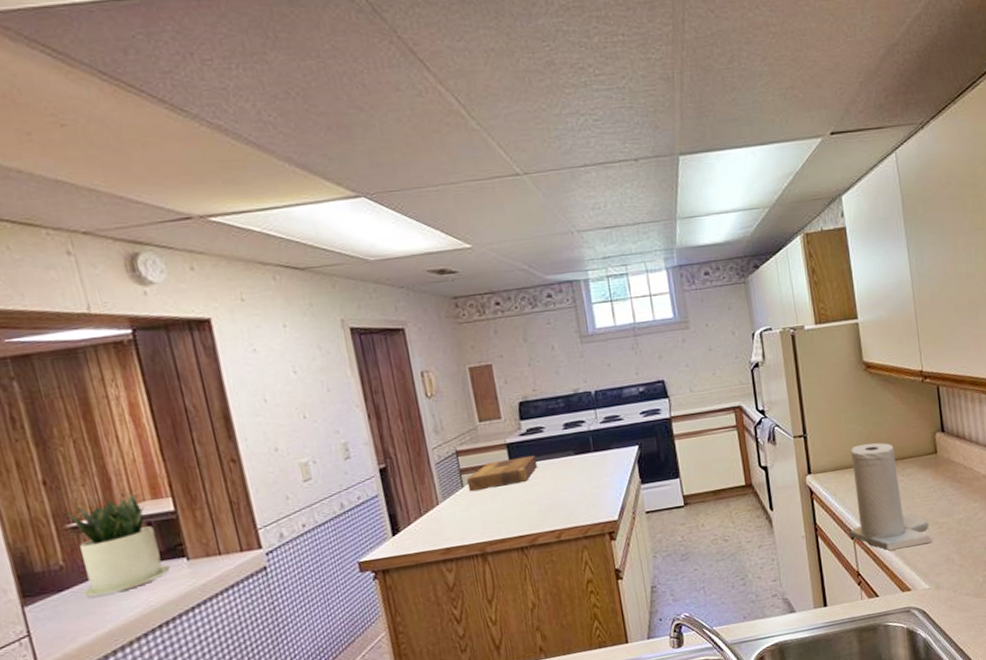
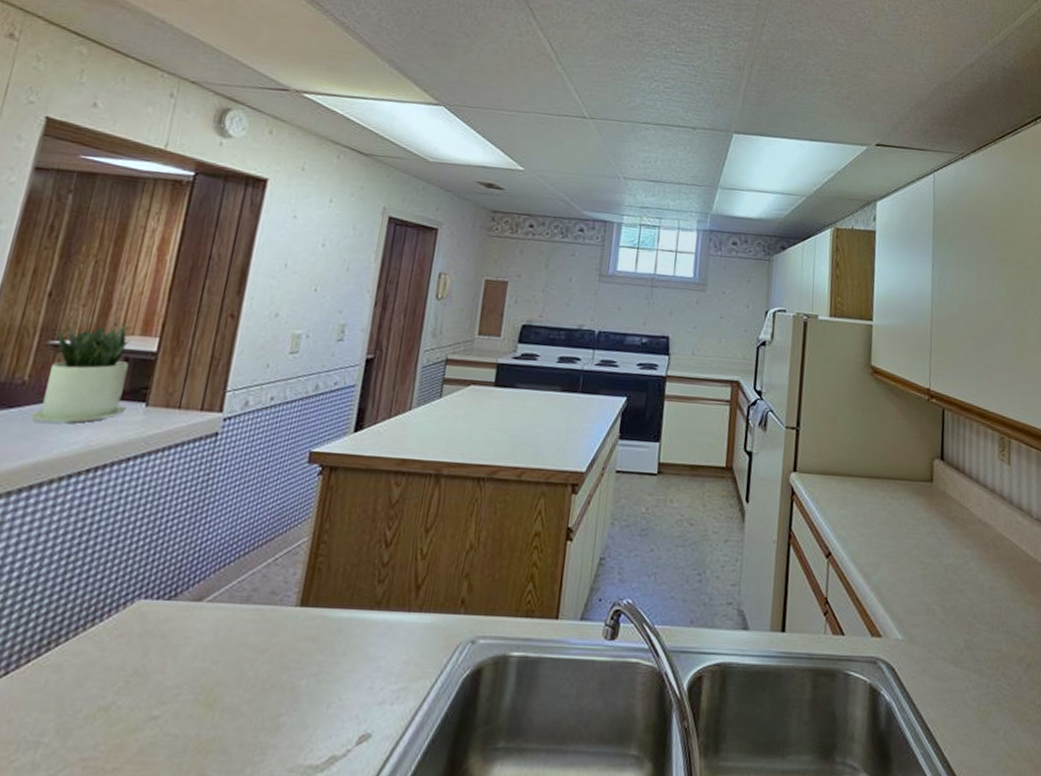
cutting board: present [466,455,538,492] -> none [445,378,523,408]
paper towel: present [848,442,932,551] -> none [823,452,914,585]

